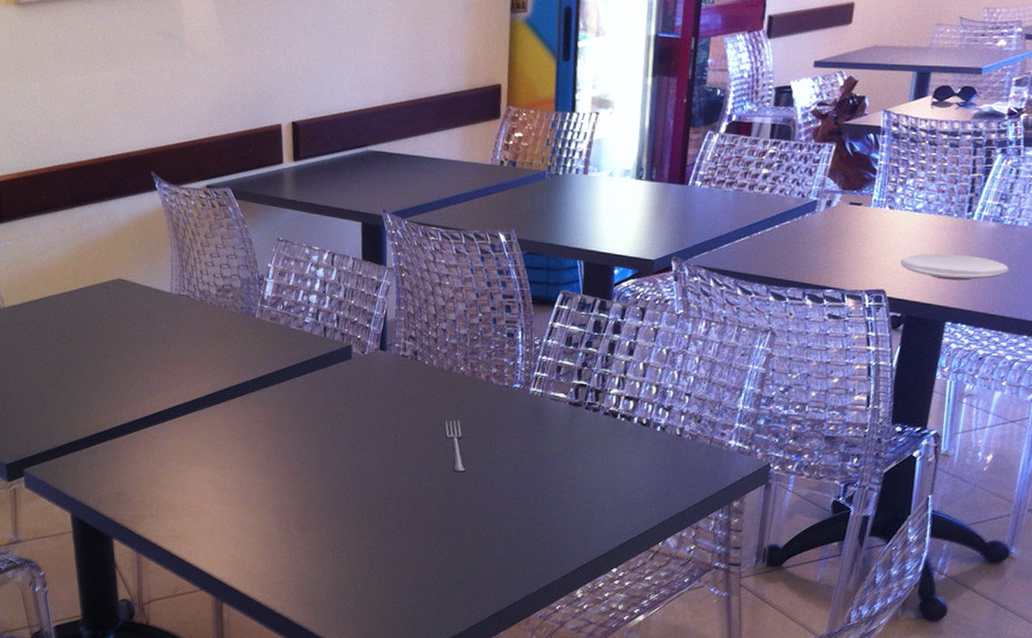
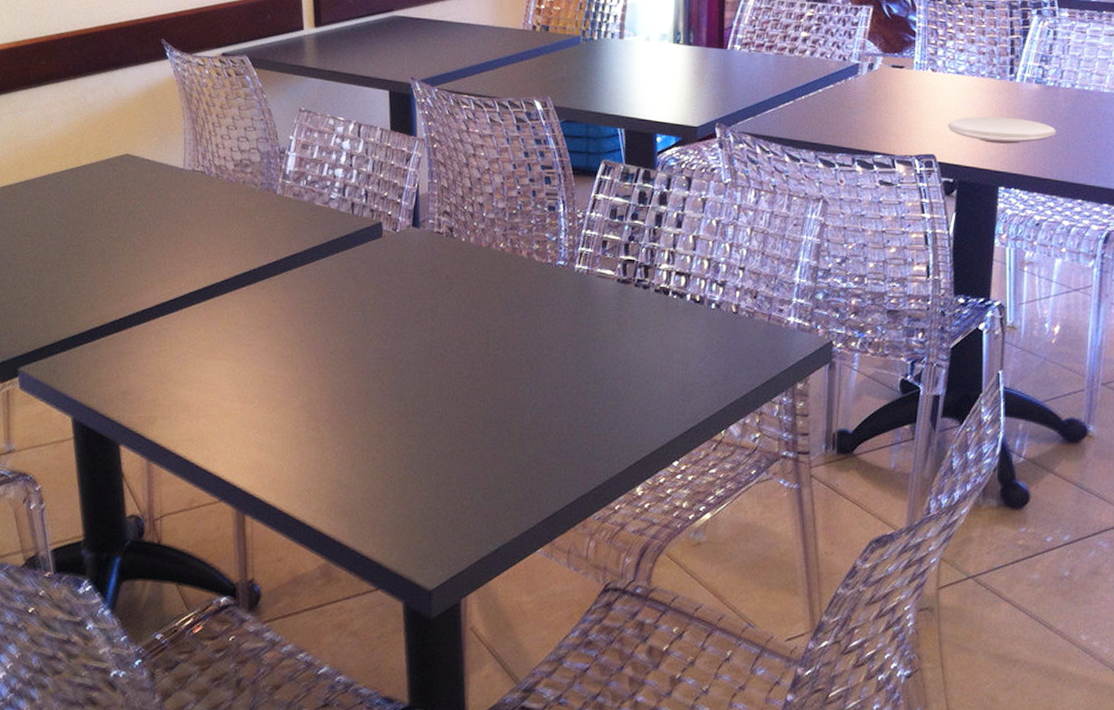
fork: present [445,420,466,473] -> none [485,301,510,359]

